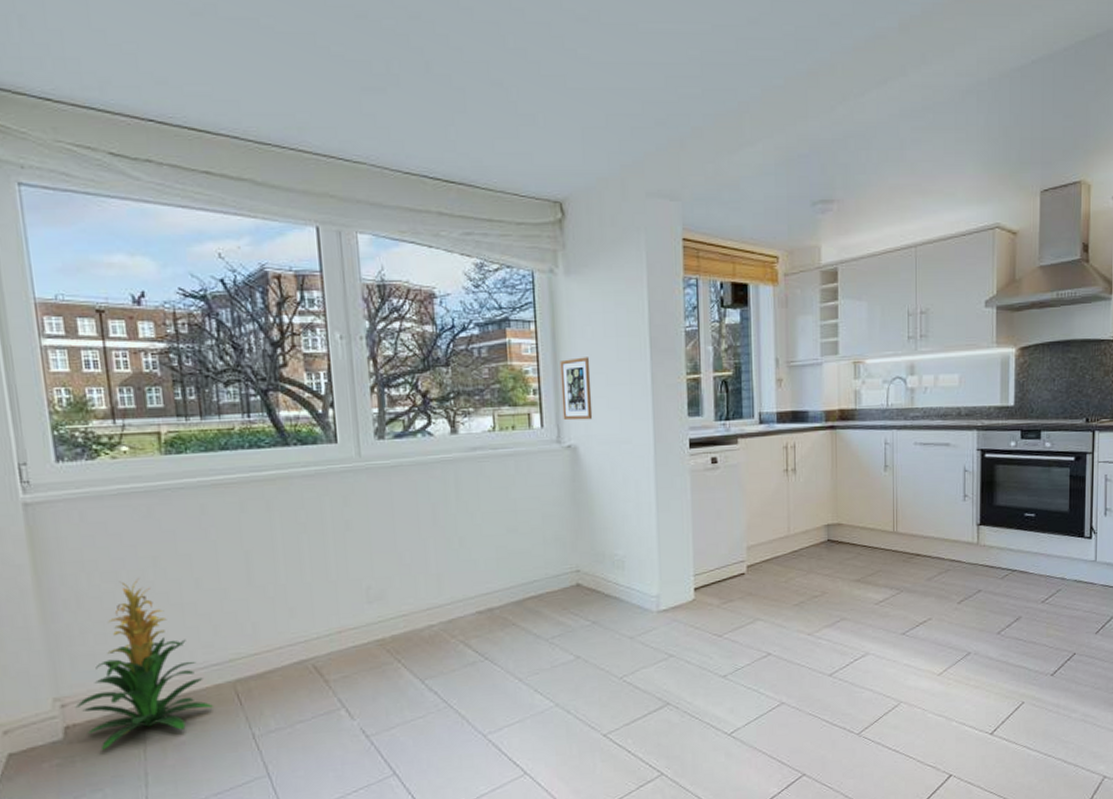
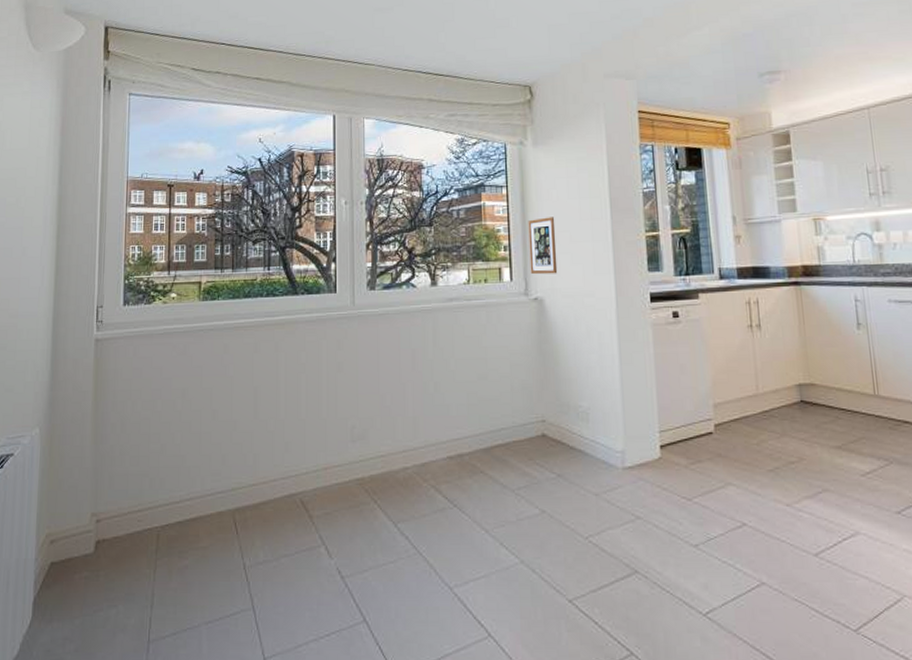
indoor plant: present [75,578,213,750] -> none [107,408,214,567]

